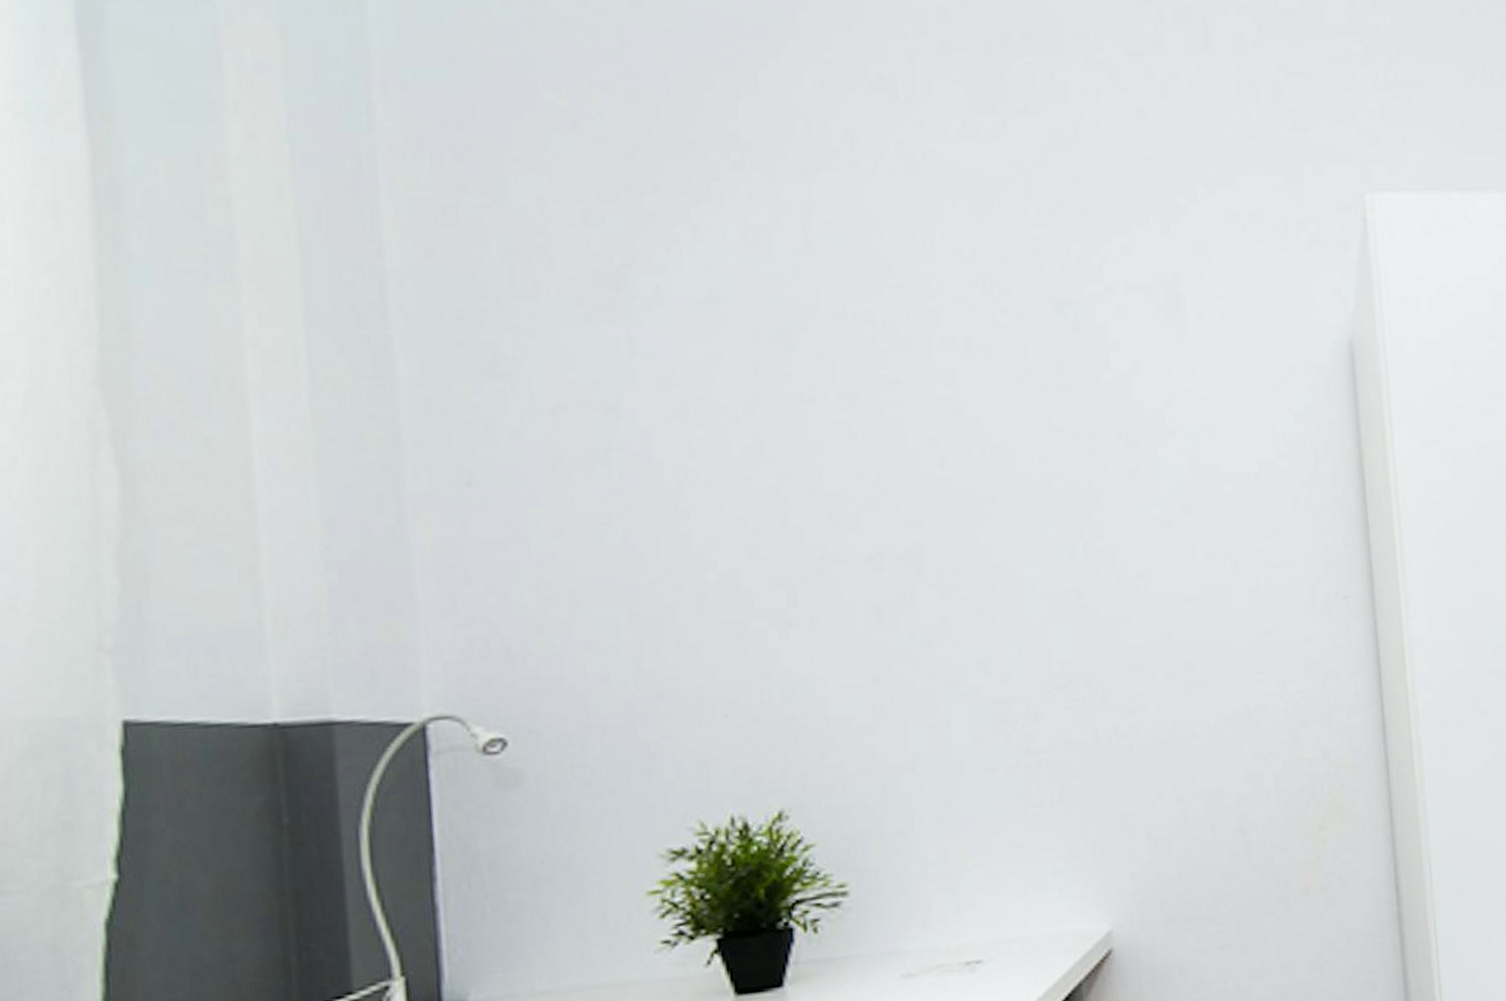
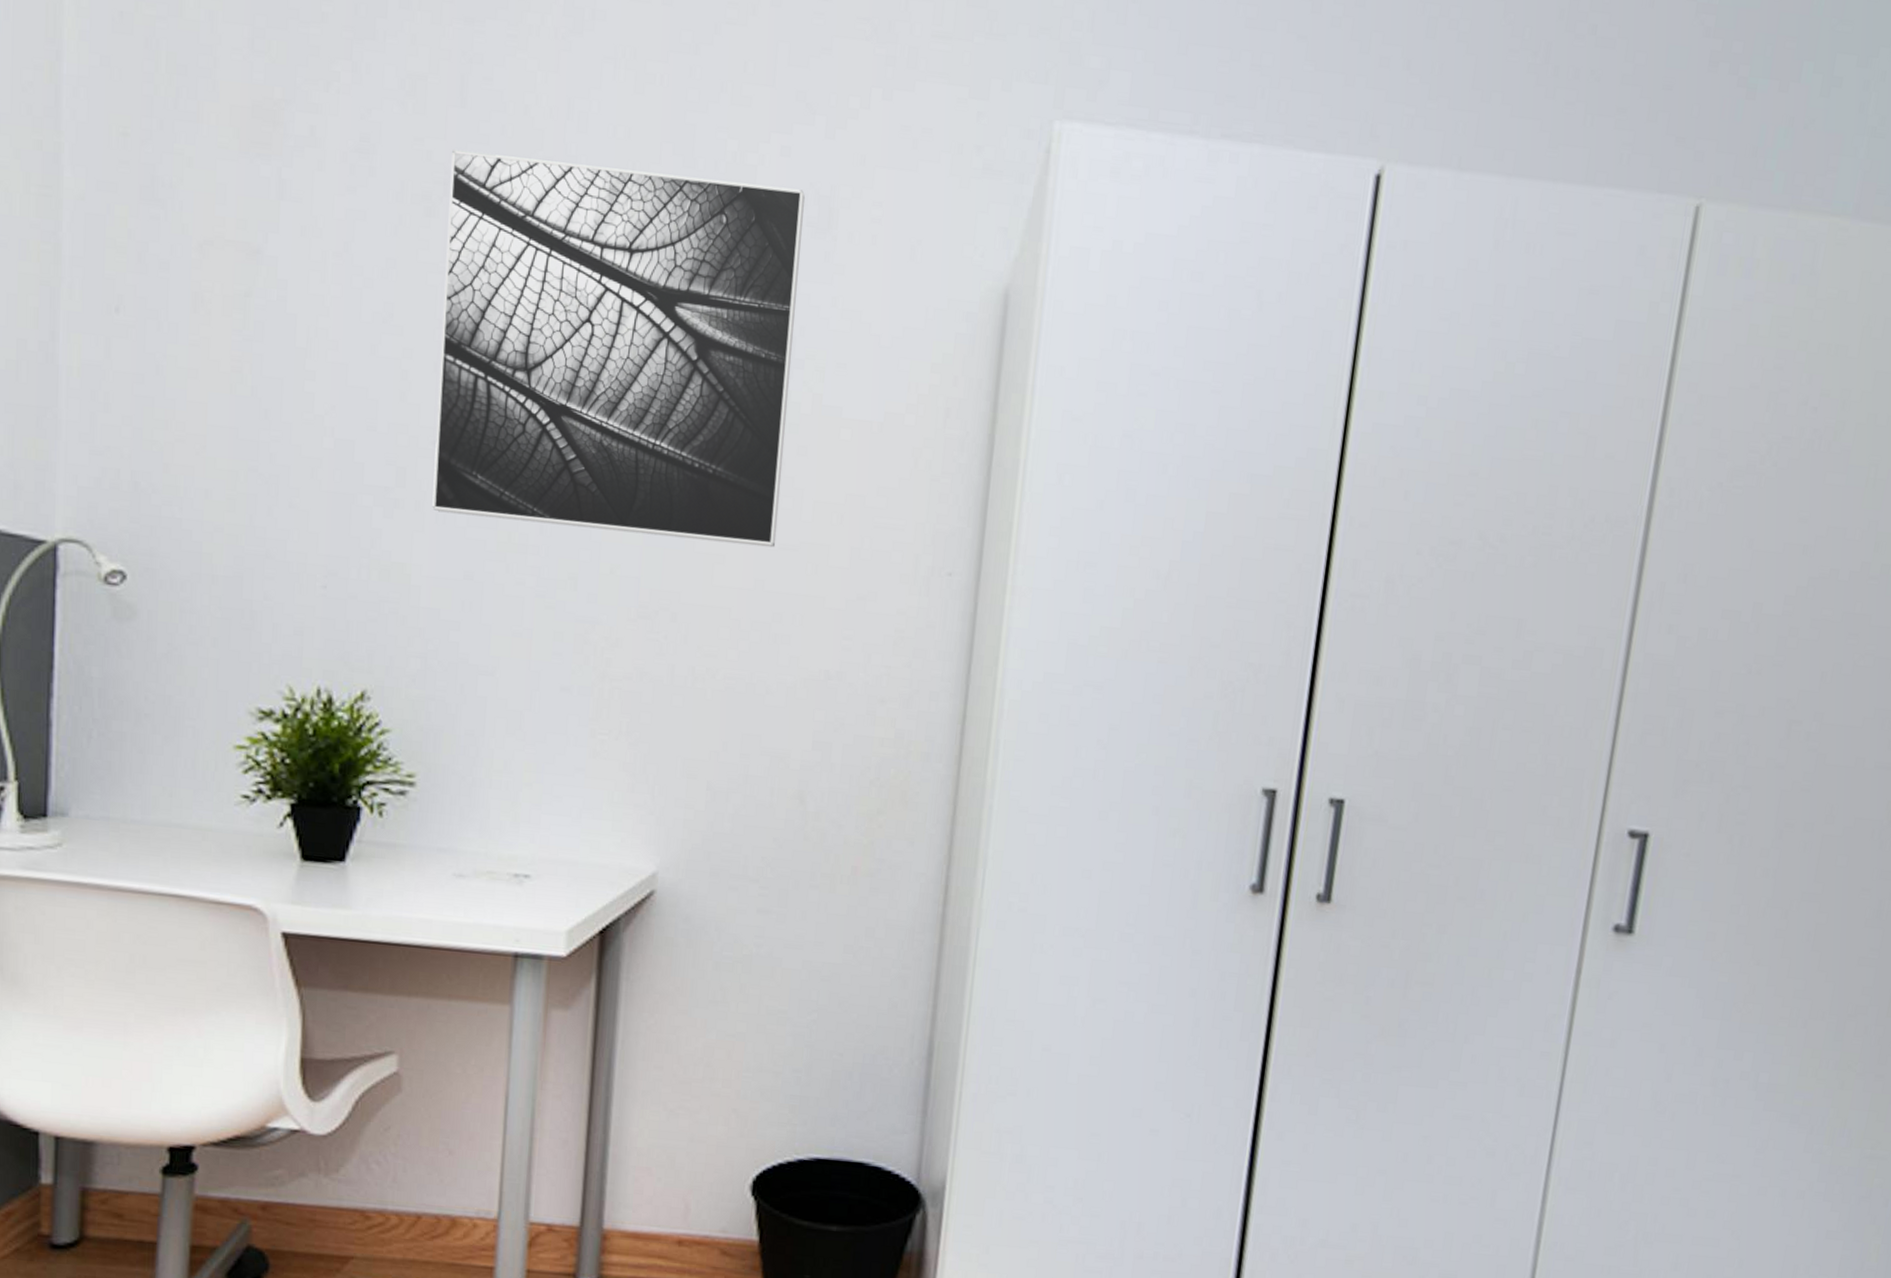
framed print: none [803,281,1177,624] -> present [432,150,805,548]

